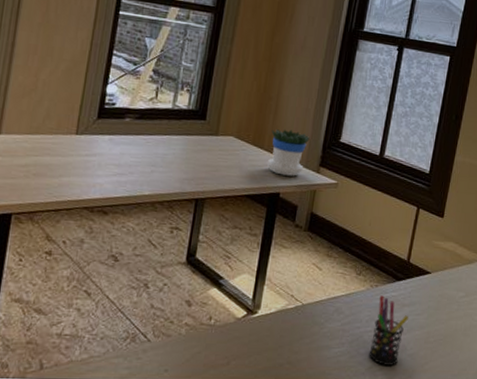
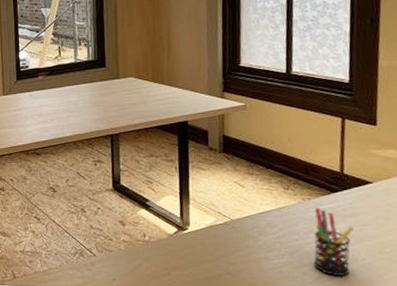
flowerpot: present [266,129,310,176] -> none [168,62,208,105]

